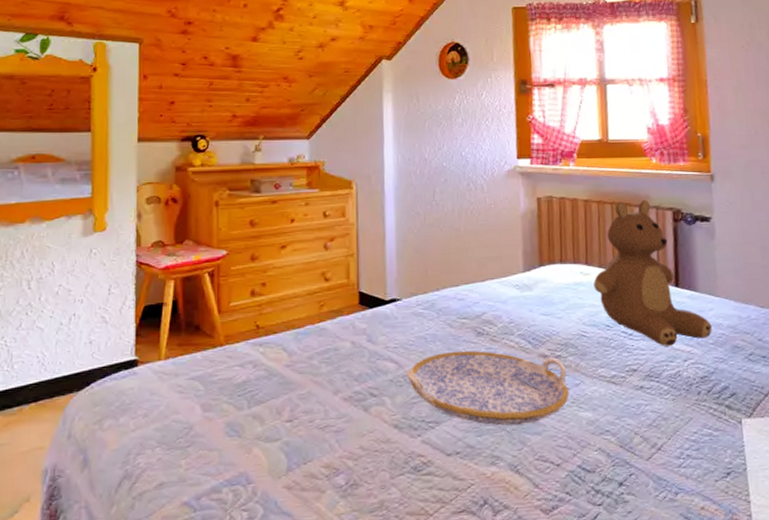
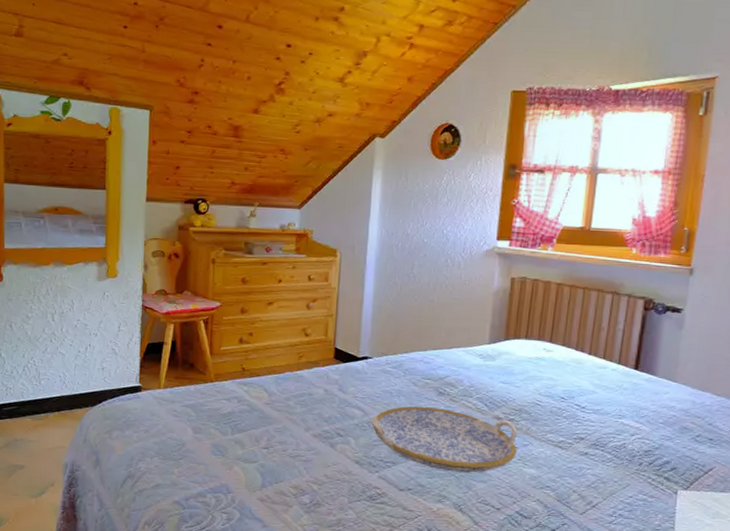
teddy bear: present [594,199,712,347] -> none [555,287,664,422]

